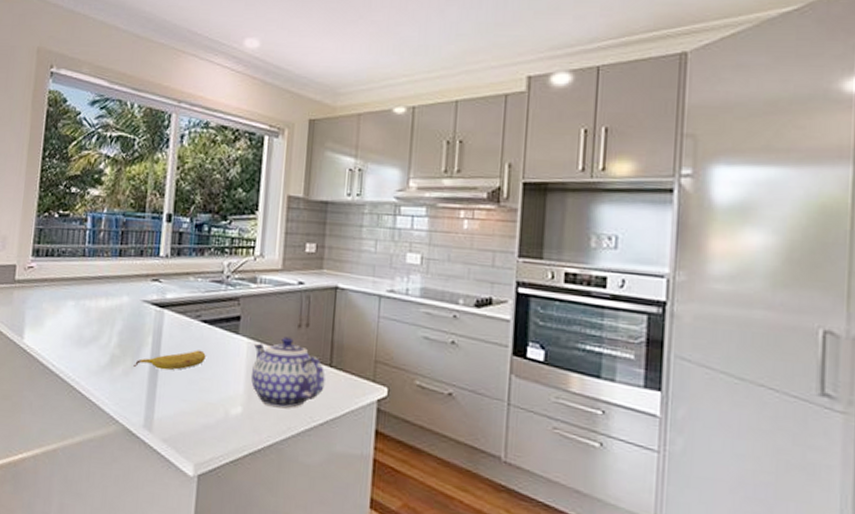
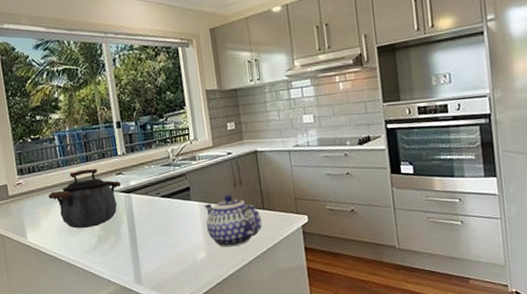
kettle: none [62,265,155,342] -> present [48,169,121,229]
fruit: present [133,350,206,370] -> none [117,218,170,242]

